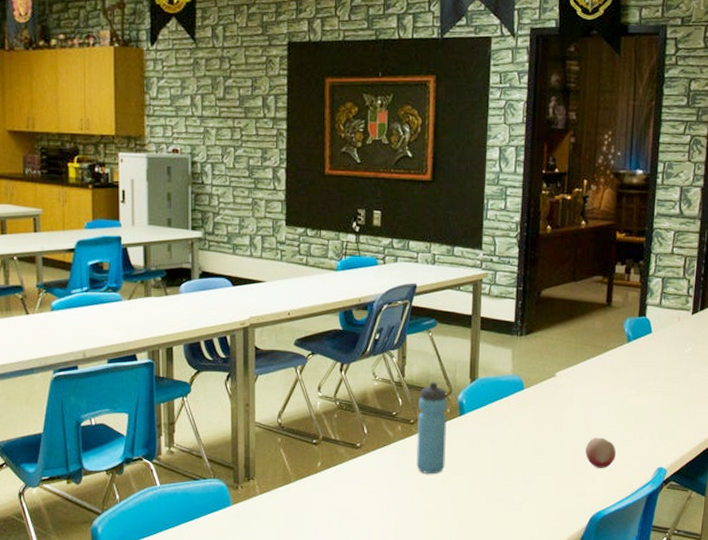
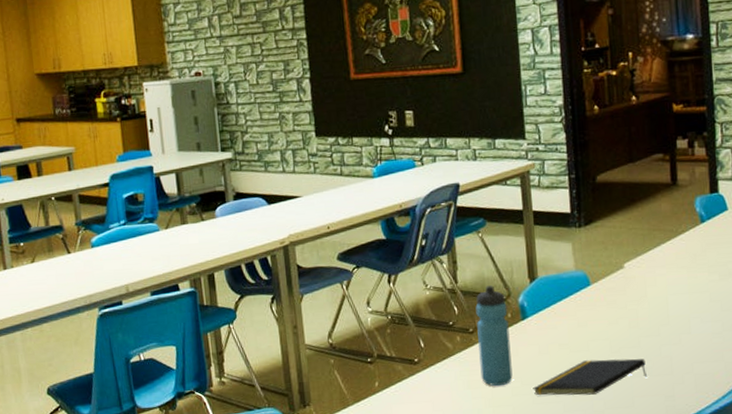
notepad: none [462,457,564,488] -> present [533,358,647,395]
fruit: present [585,437,616,468] -> none [668,331,704,366]

